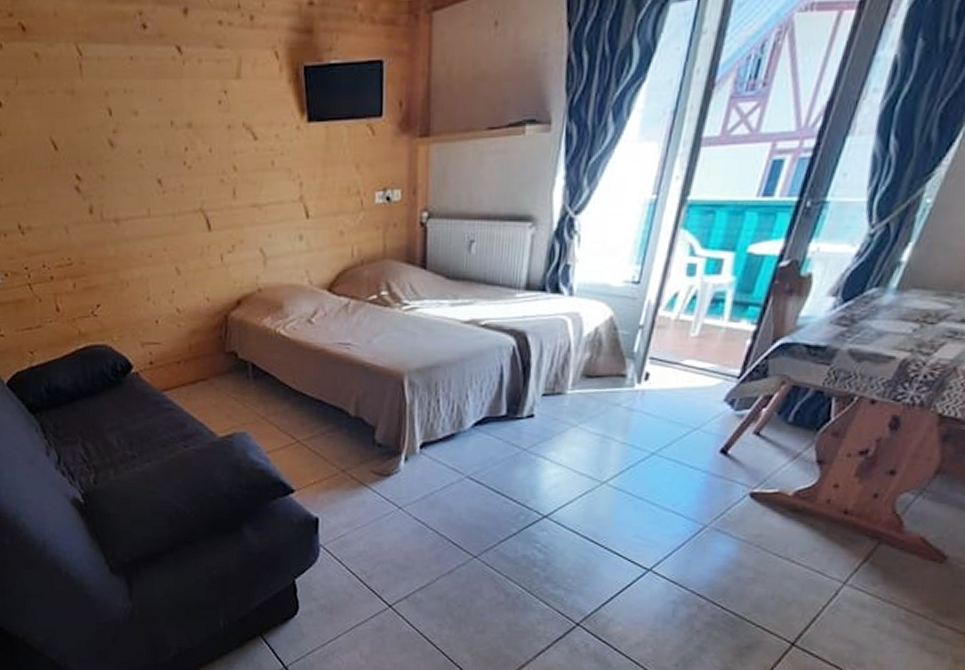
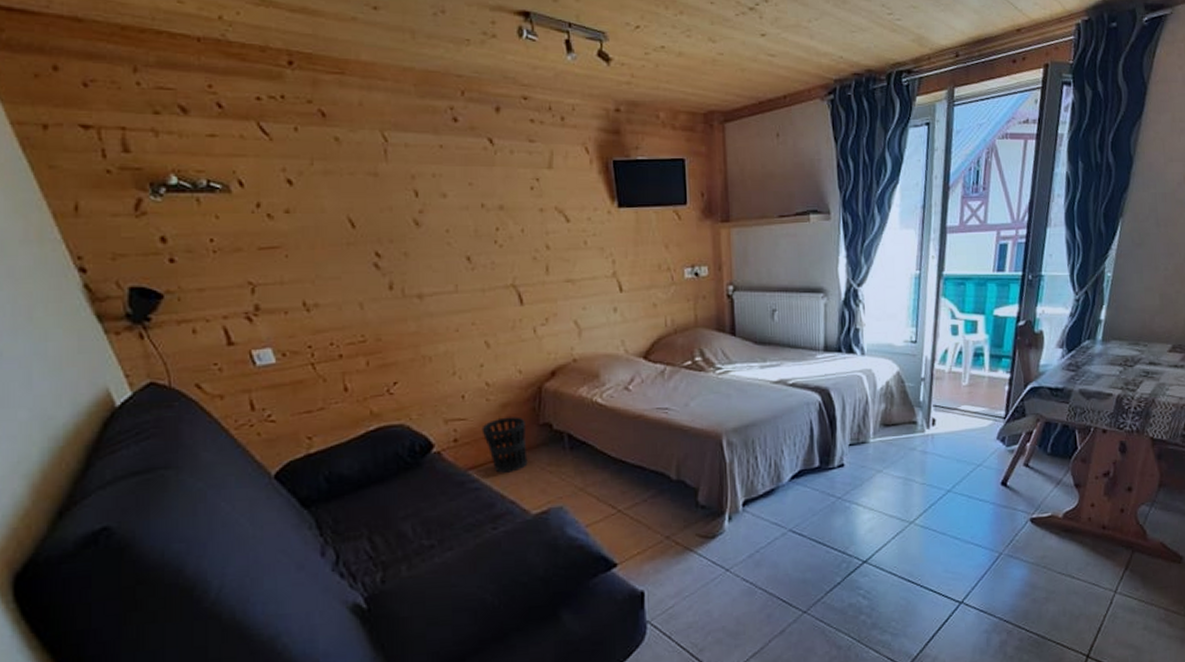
wastebasket: none [173,343,215,397] -> present [481,417,528,473]

